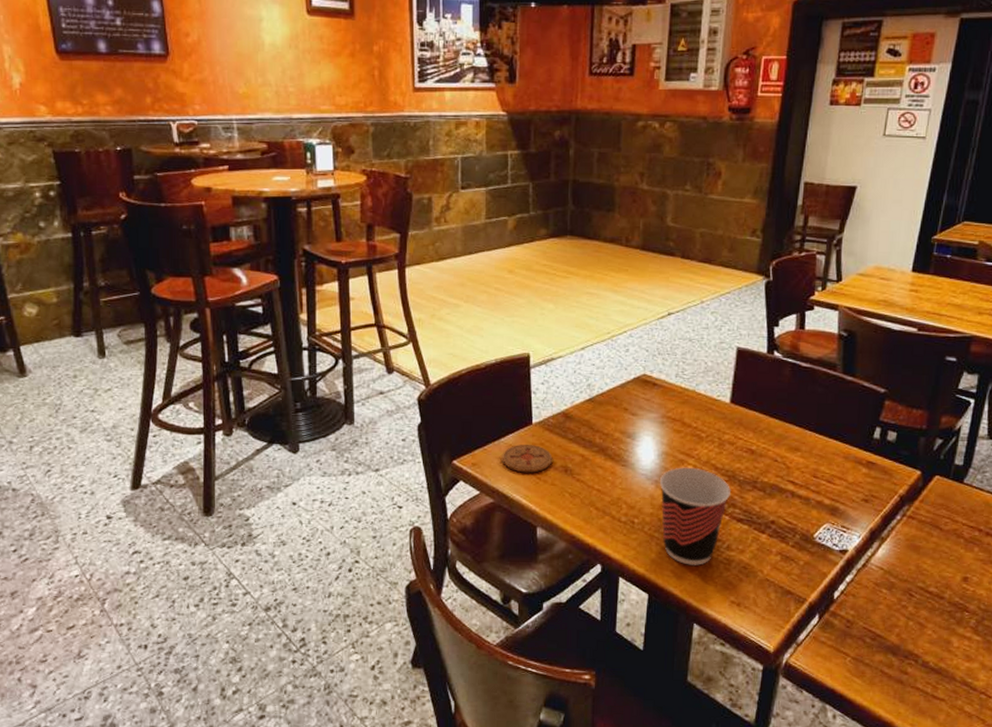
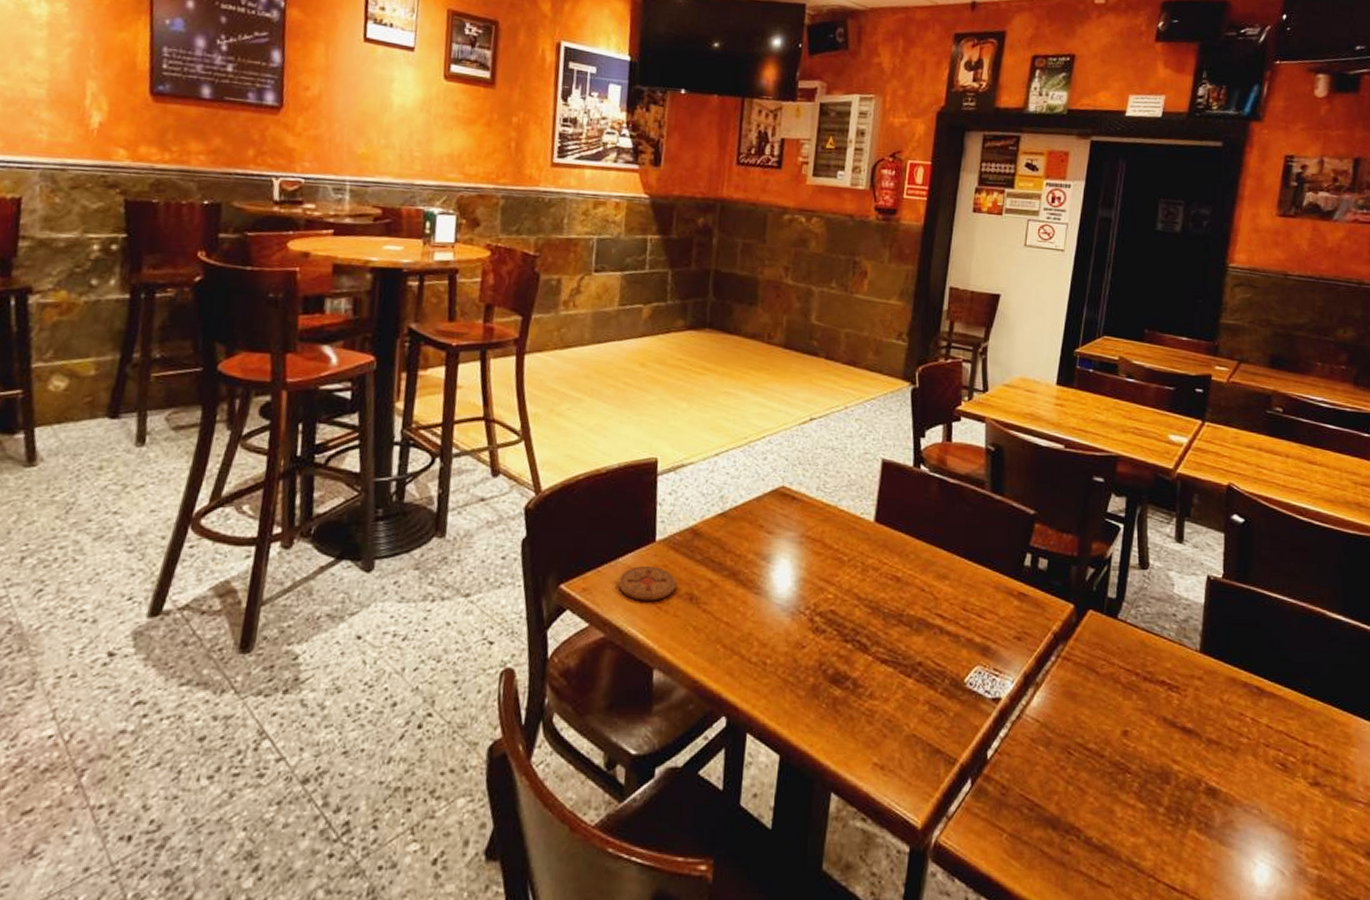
cup: present [660,467,730,565] -> none [797,596,874,718]

